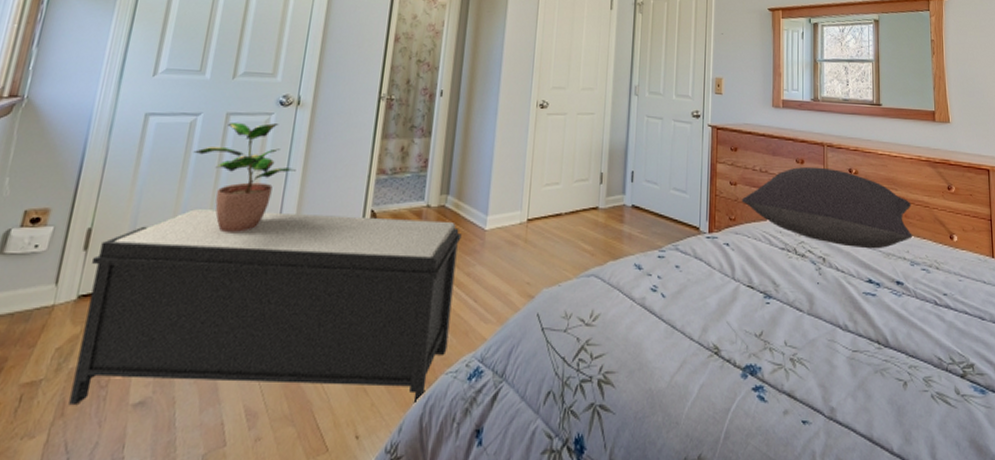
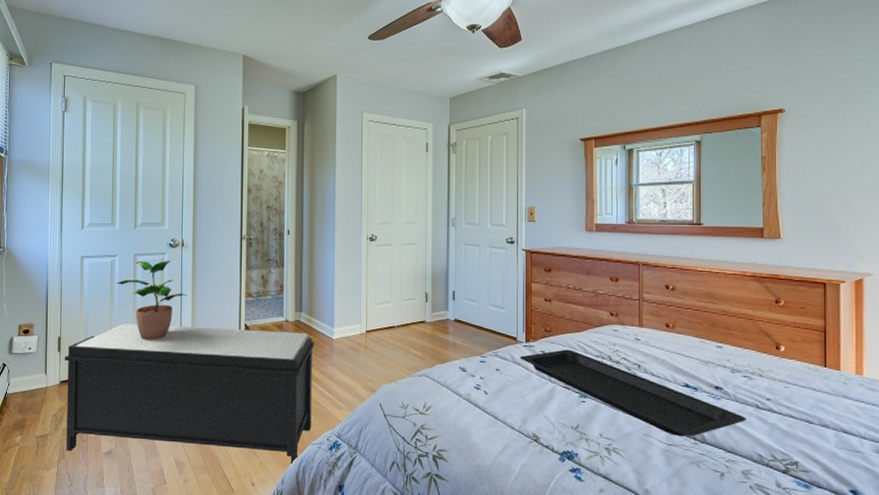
serving tray: none [701,241,926,340] -> present [519,349,746,437]
pillow: present [741,166,912,249] -> none [556,284,734,358]

